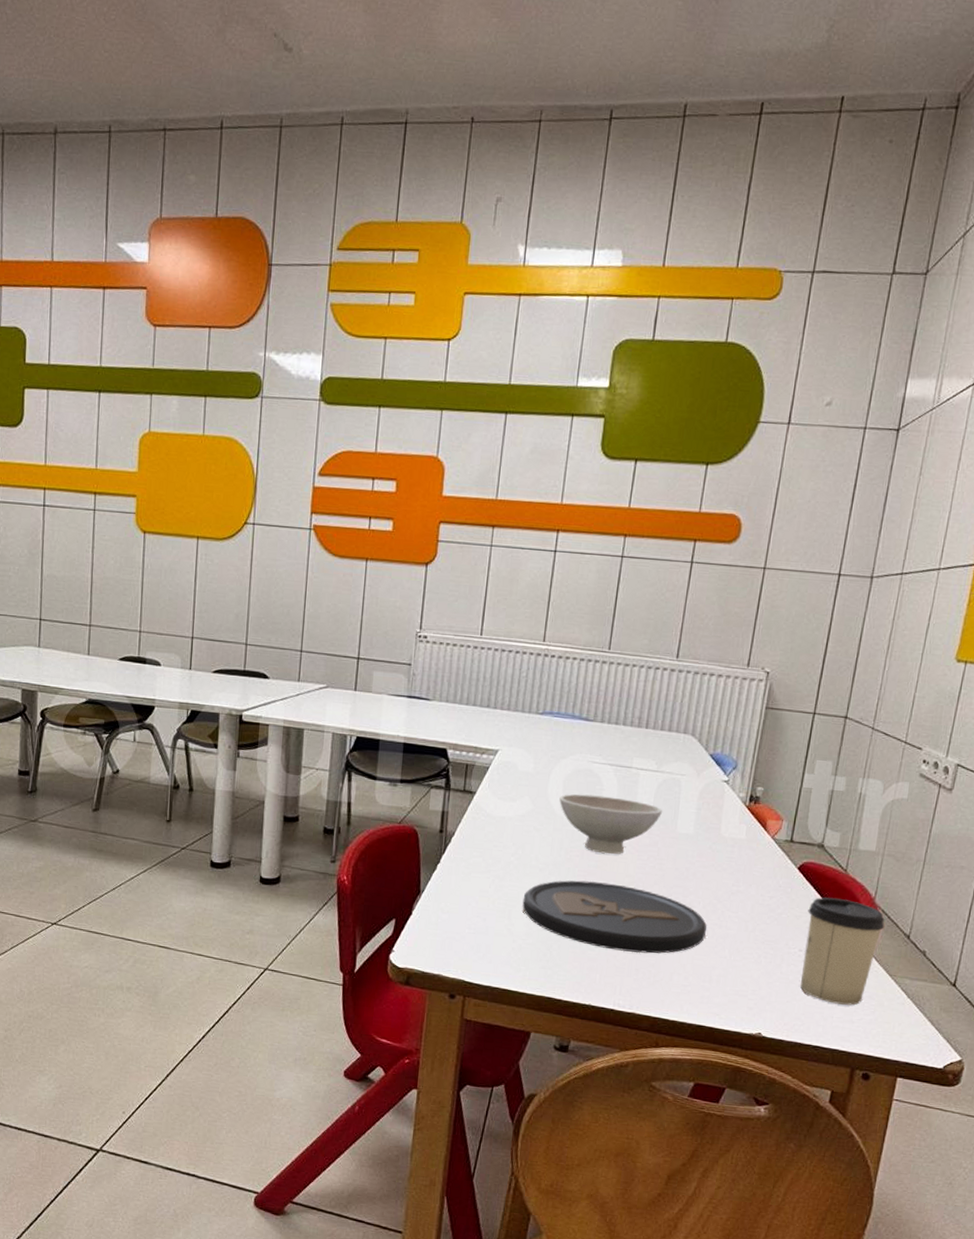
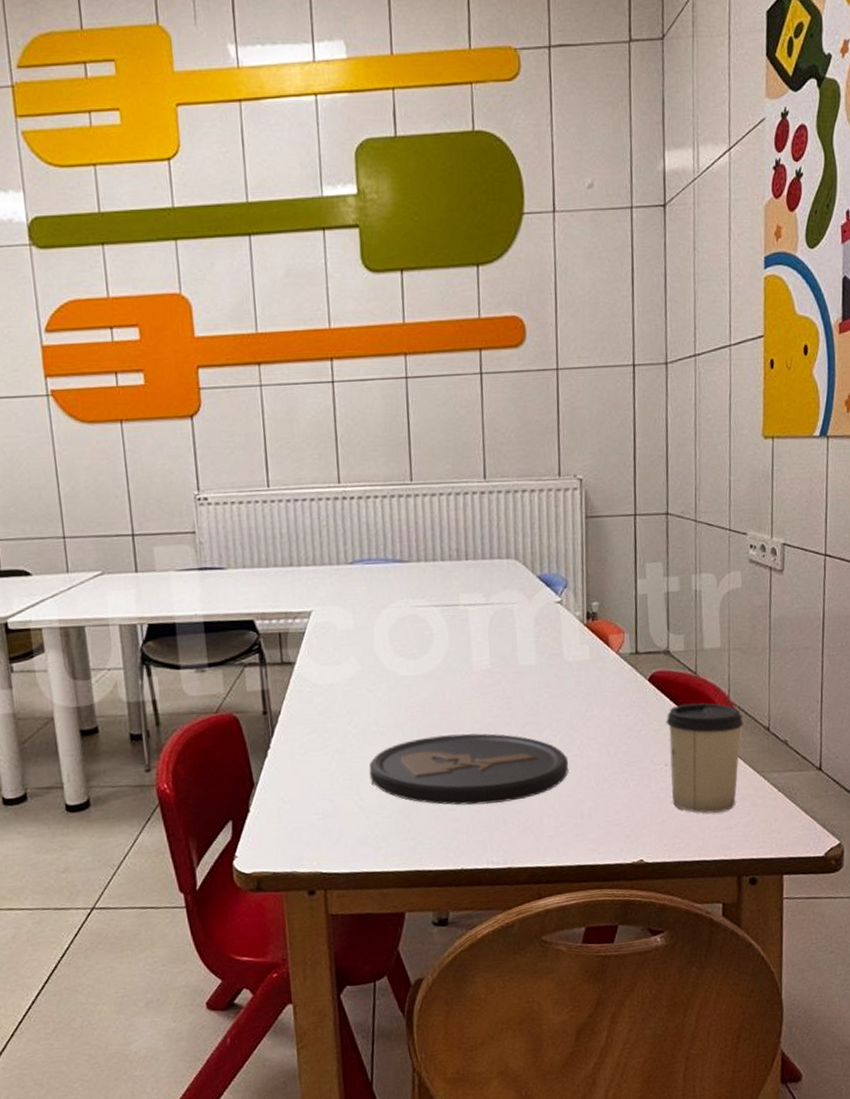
bowl: present [559,794,663,855] -> none [388,640,501,704]

